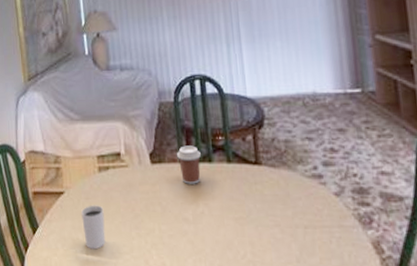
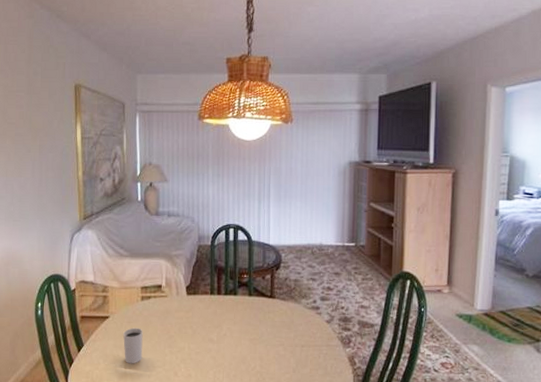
coffee cup: present [176,146,201,184] -> none [208,281,228,312]

